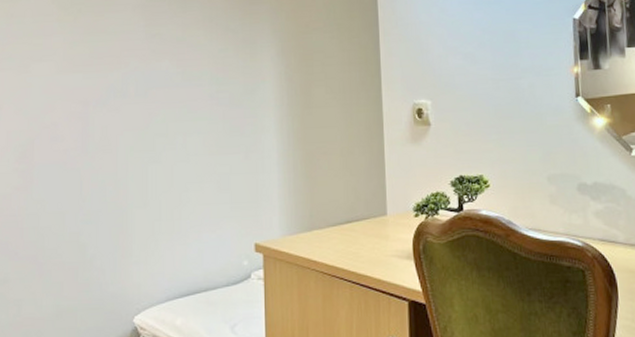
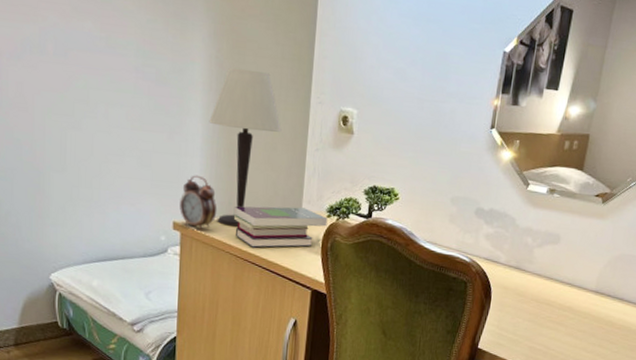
alarm clock: none [260,191,299,250] -> present [180,175,218,231]
table lamp: none [283,79,357,240] -> present [209,67,282,227]
books: none [315,210,416,261] -> present [233,206,328,248]

